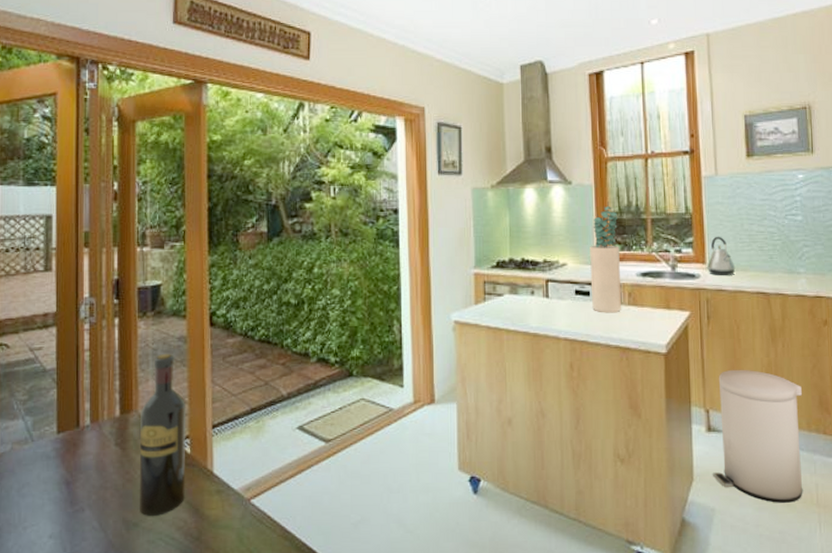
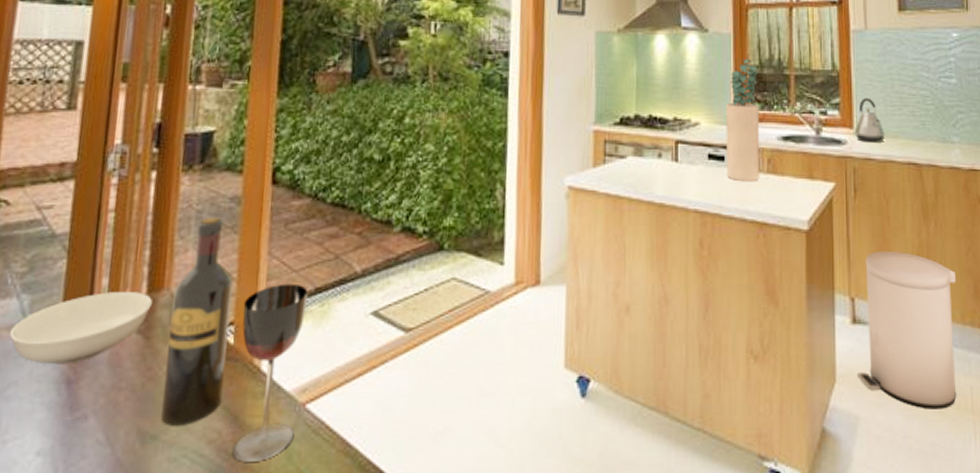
bowl: none [20,413,124,470] -> present [10,291,152,365]
wineglass: none [195,405,246,544] -> present [233,283,309,462]

